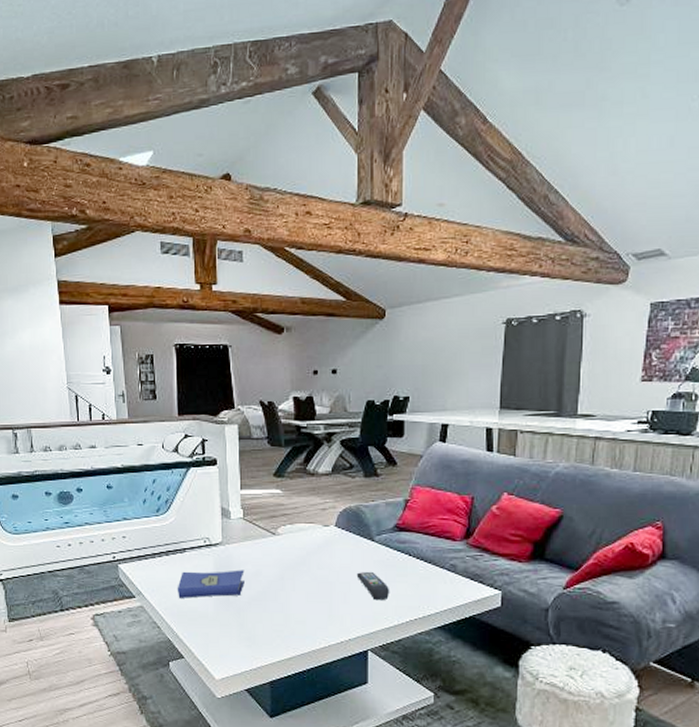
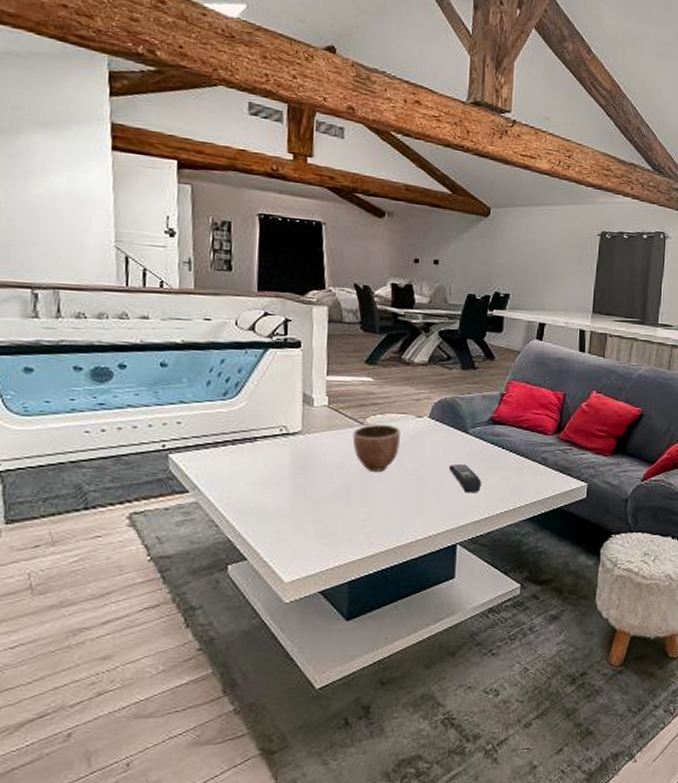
hardcover book: present [177,570,245,598] -> none [243,461,326,493]
decorative bowl: none [266,533,309,579] -> present [352,423,400,472]

